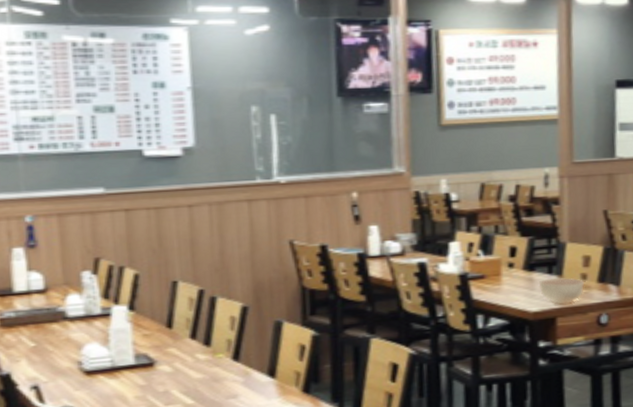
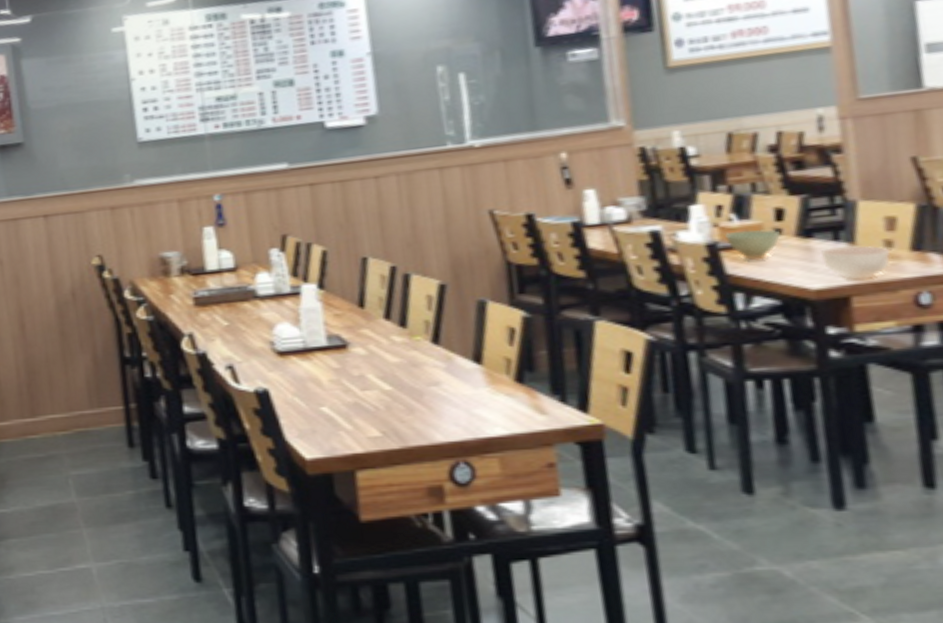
bowl: none [474,263,512,289] -> present [725,229,780,261]

